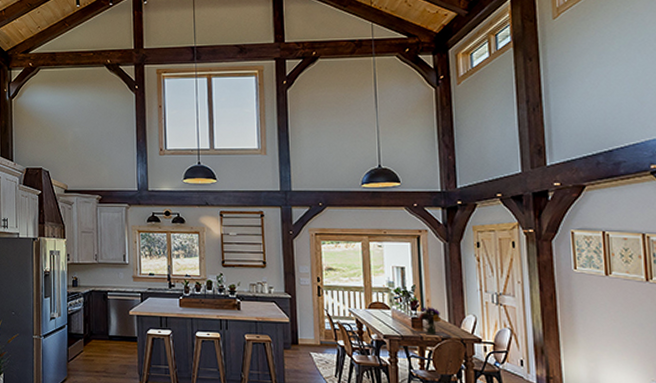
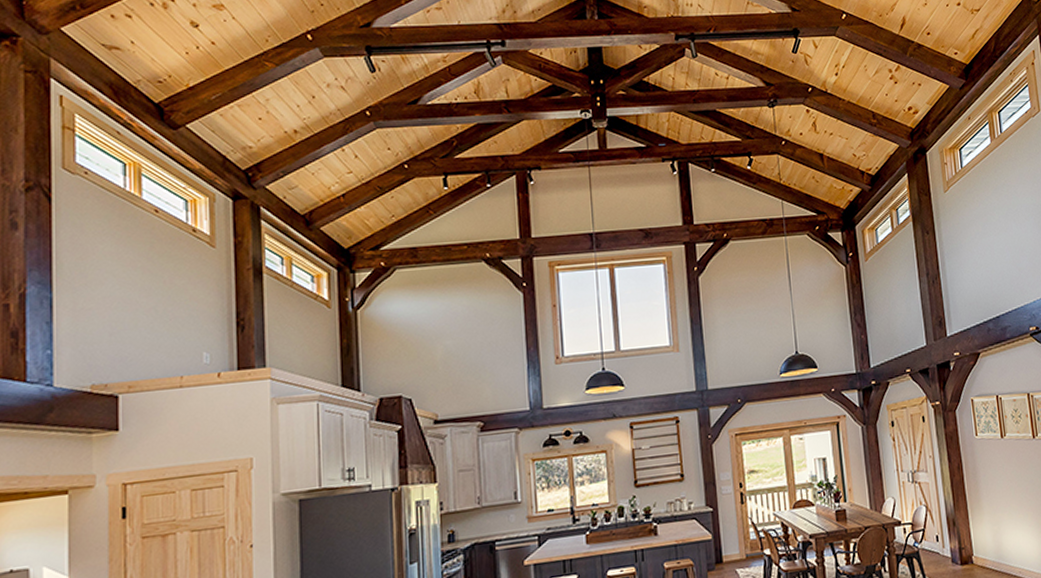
flower arrangement: present [411,307,452,338] -> none [835,496,874,530]

